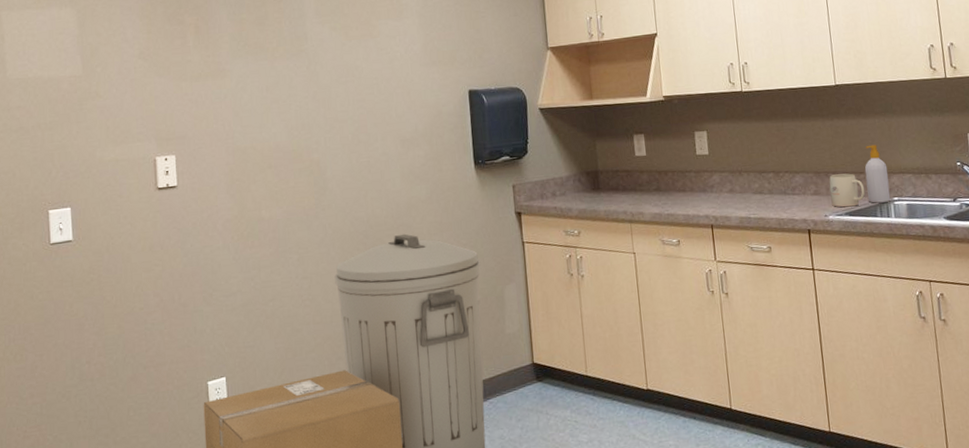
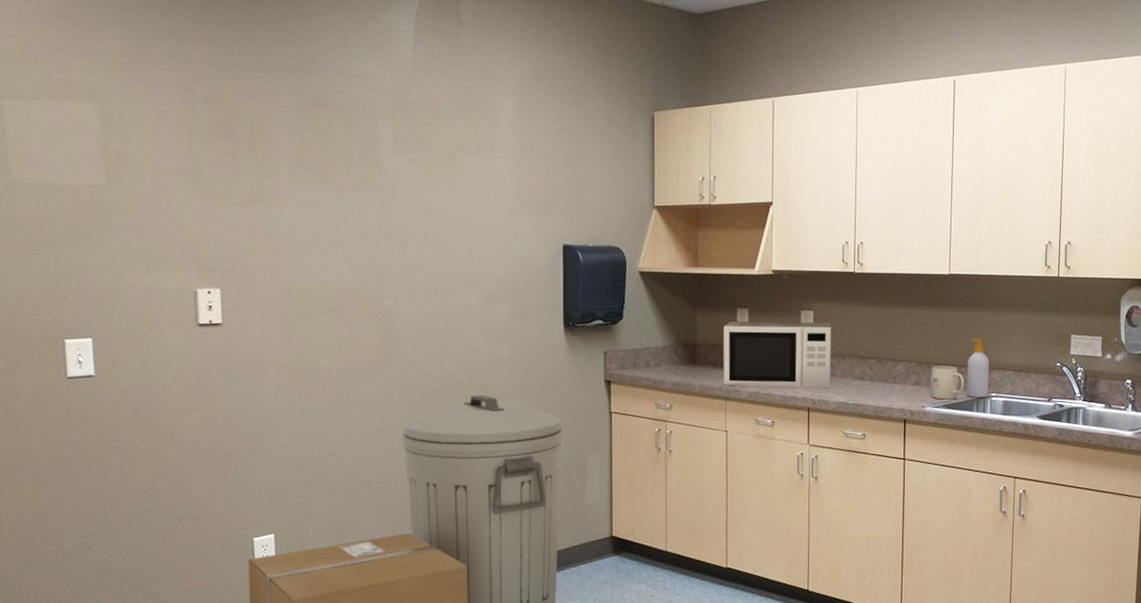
microwave: none [622,140,731,210] -> present [723,321,832,389]

